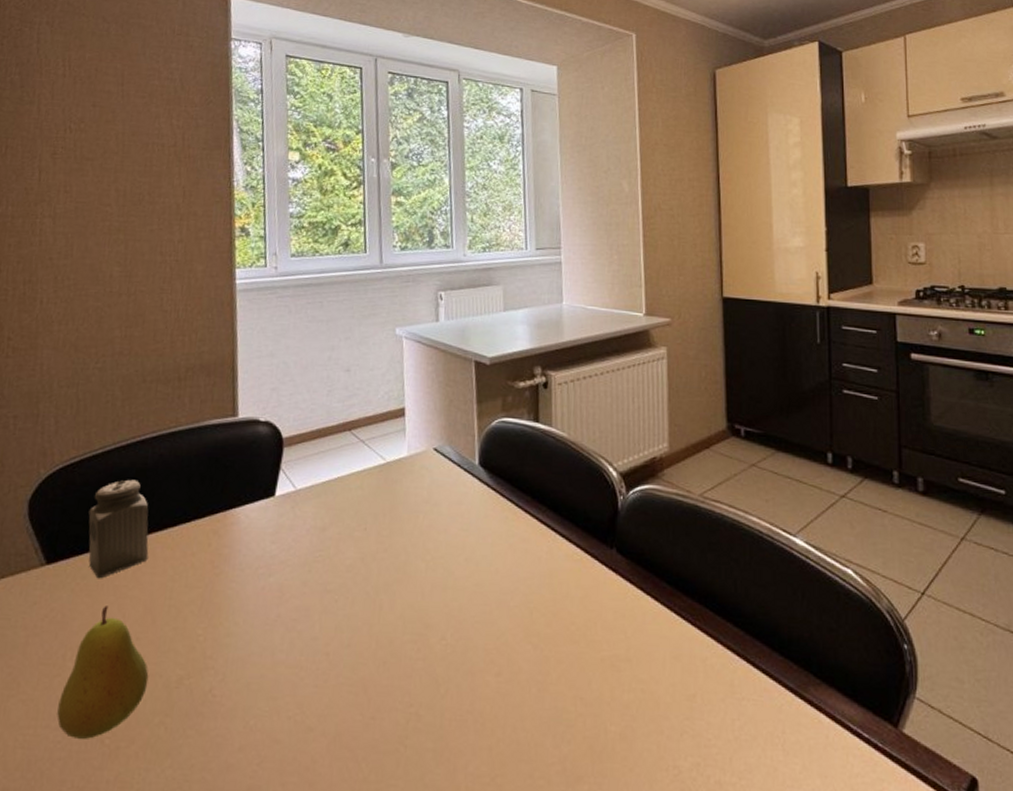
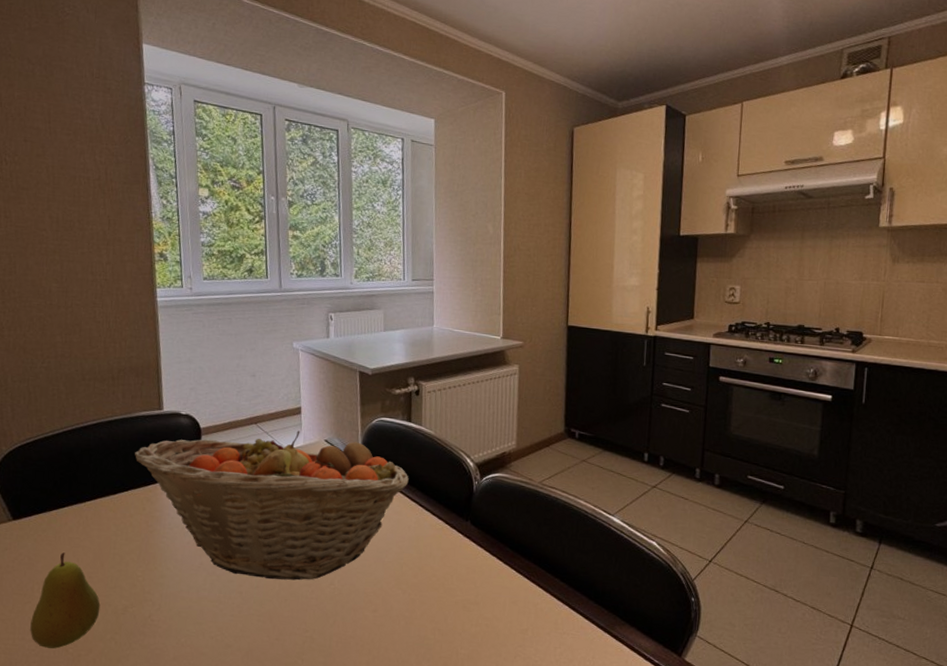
salt shaker: present [88,479,149,579] -> none [44,457,95,532]
fruit basket: none [201,437,538,635] -> present [135,430,409,580]

